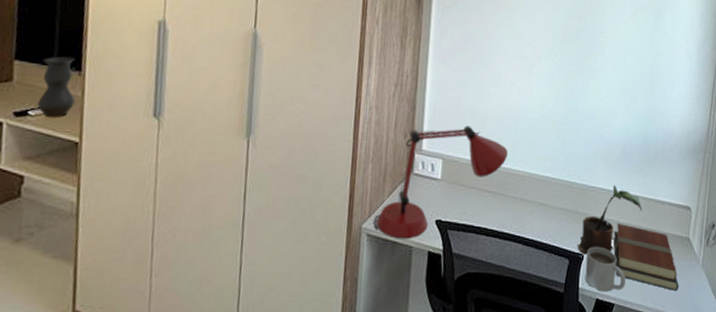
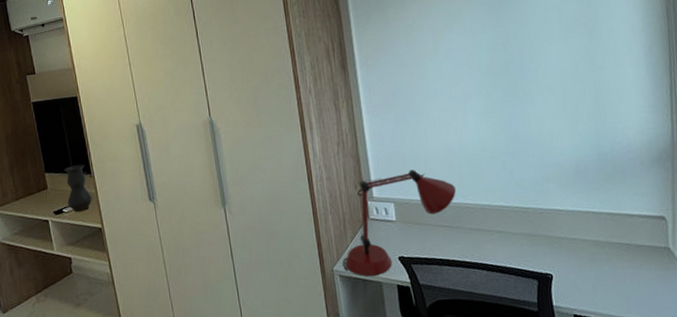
potted plant: present [578,184,642,254] -> none [544,204,609,274]
mug: present [585,246,626,292] -> none [555,265,604,308]
books: present [613,223,679,290] -> none [580,240,666,301]

